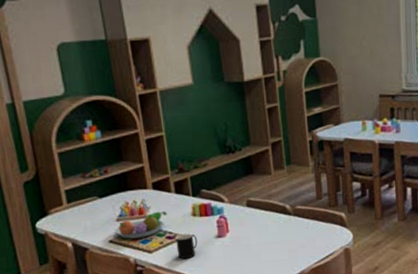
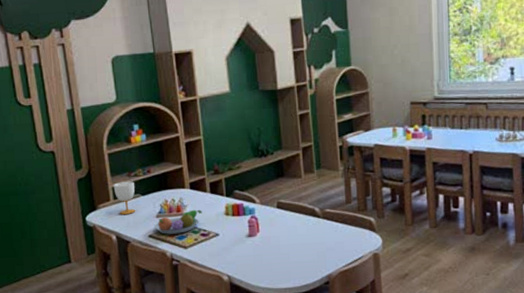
cup: none [65,183,93,219] -> present [113,181,136,214]
cup: present [175,233,198,260] -> none [209,232,230,256]

